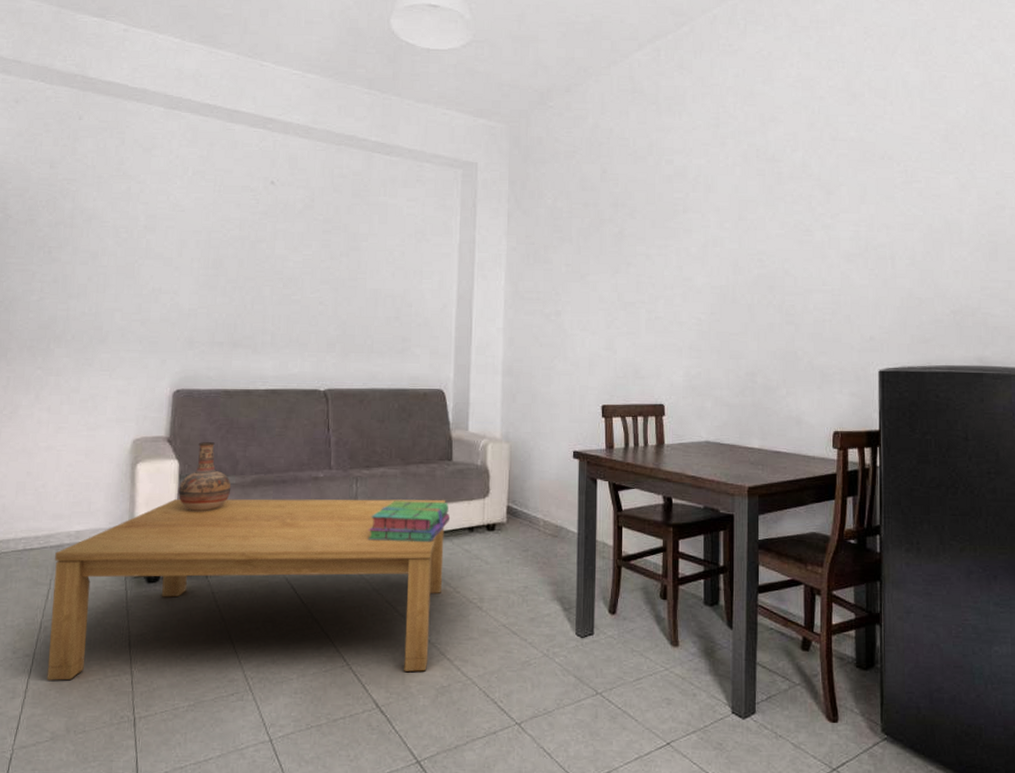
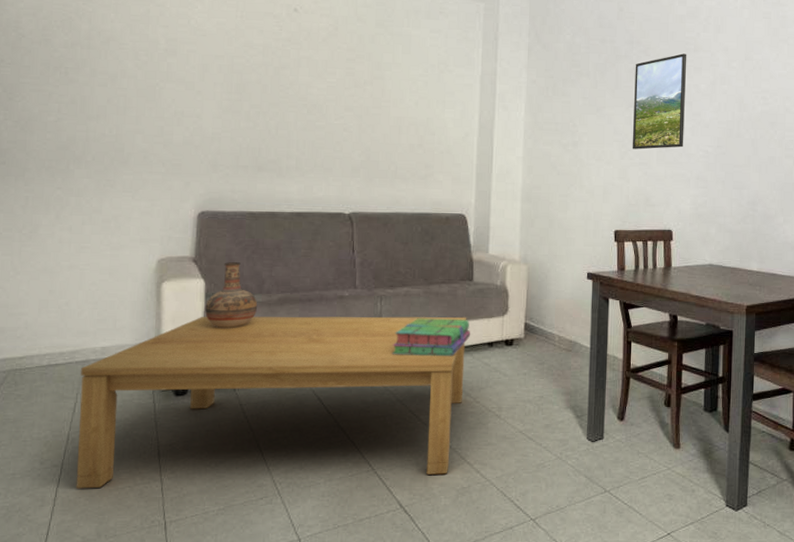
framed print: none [618,215,676,318] -> present [632,53,687,150]

